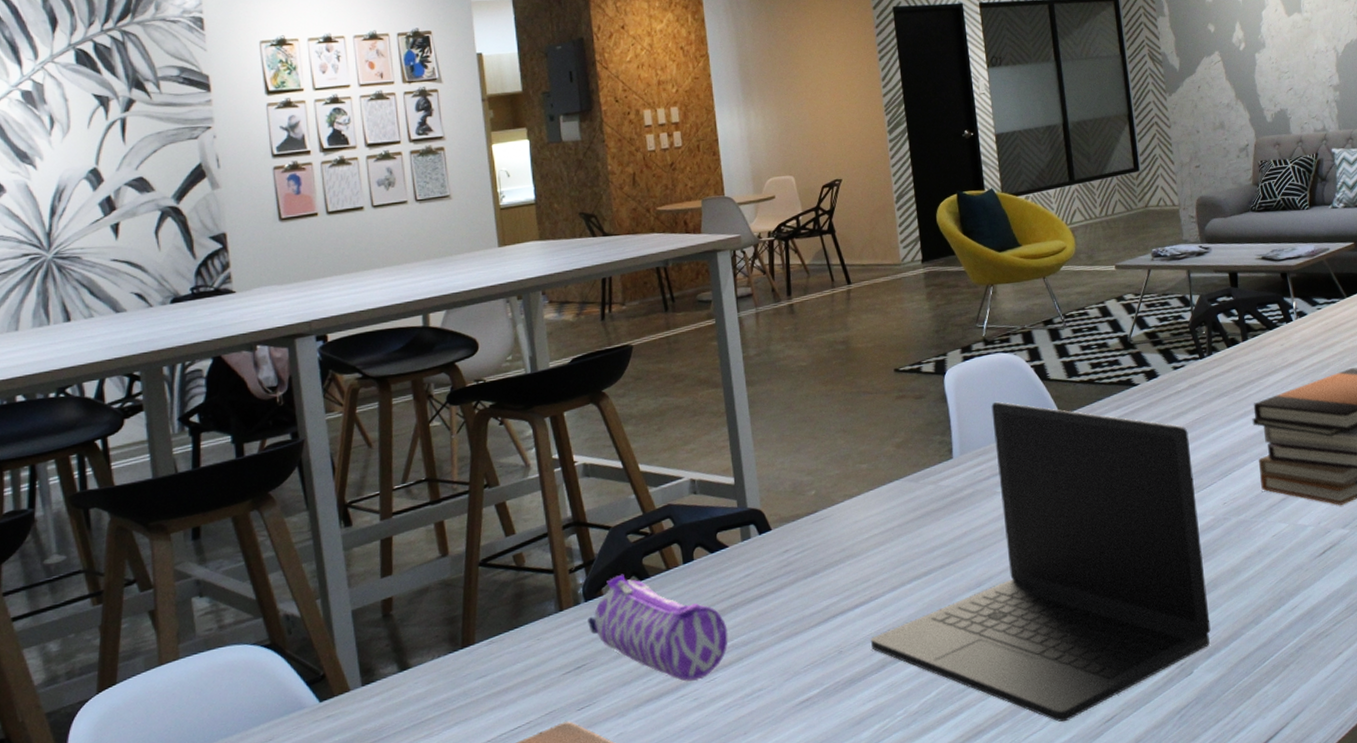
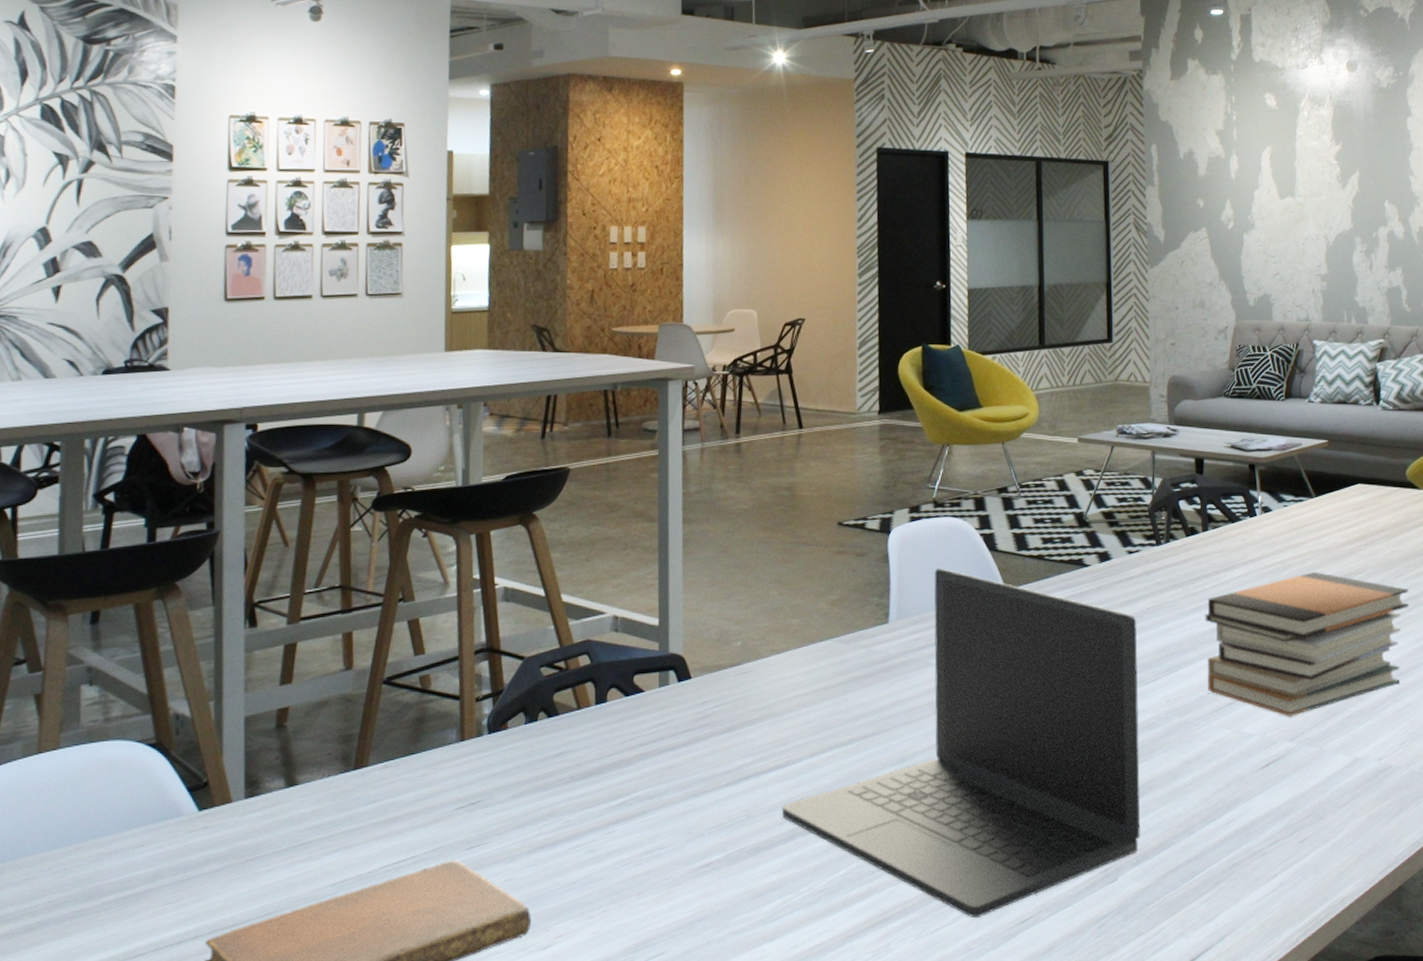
pencil case: present [588,574,728,682] -> none [489,708,634,831]

